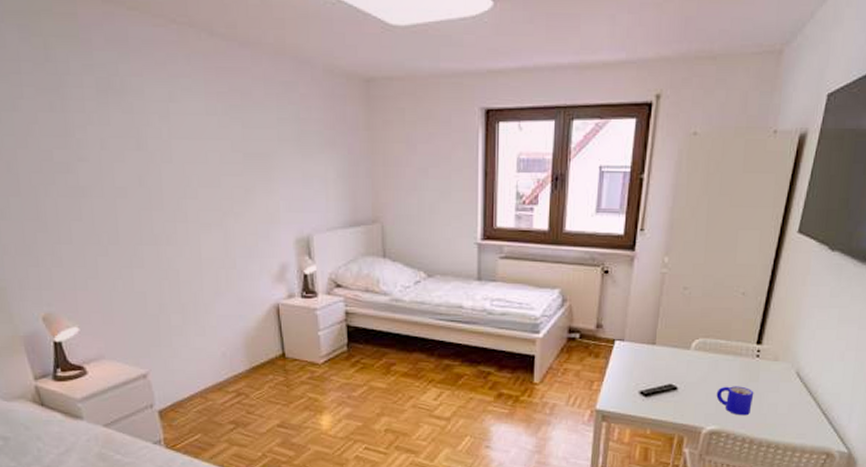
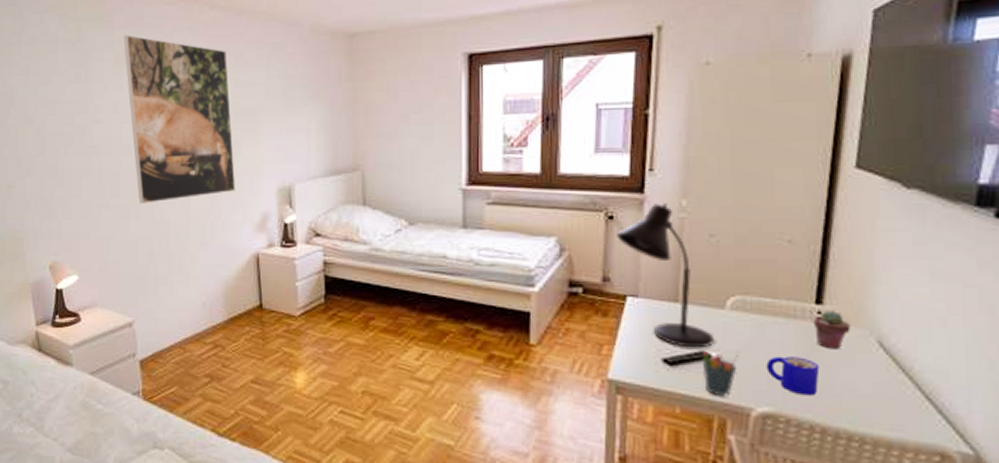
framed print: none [106,58,251,252] -> present [124,34,236,203]
desk lamp: none [610,260,680,382] -> present [617,203,713,348]
pen holder: none [669,385,697,420] -> present [702,352,739,397]
potted succulent: none [753,349,779,380] -> present [813,311,850,350]

